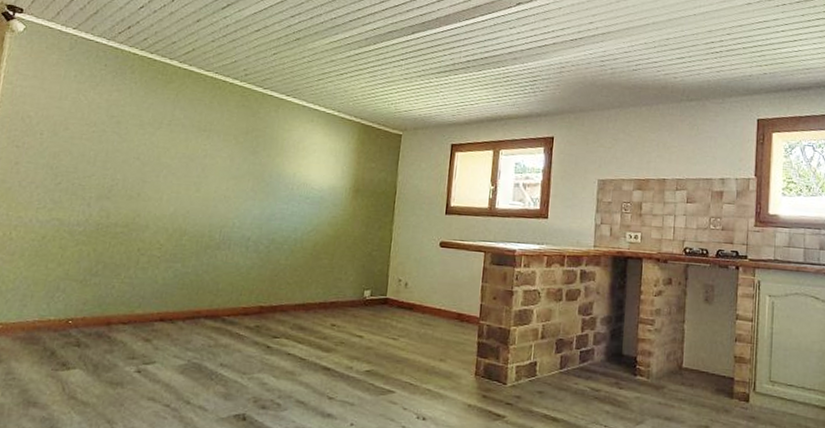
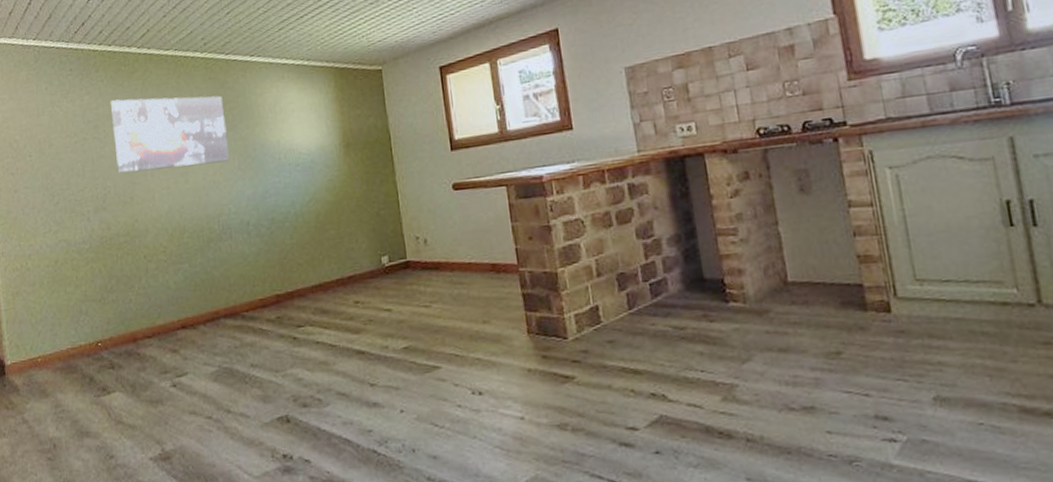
wall art: none [131,102,251,181] -> present [110,95,229,173]

